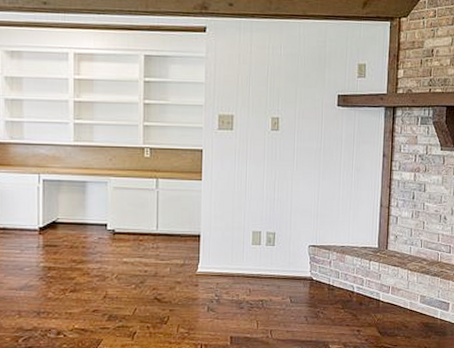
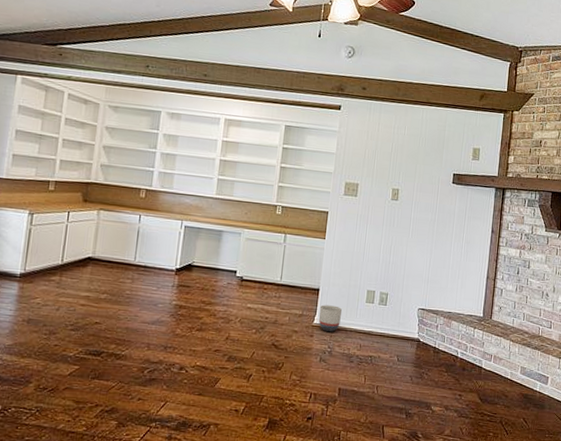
planter: none [202,251,226,279] -> present [318,305,342,332]

